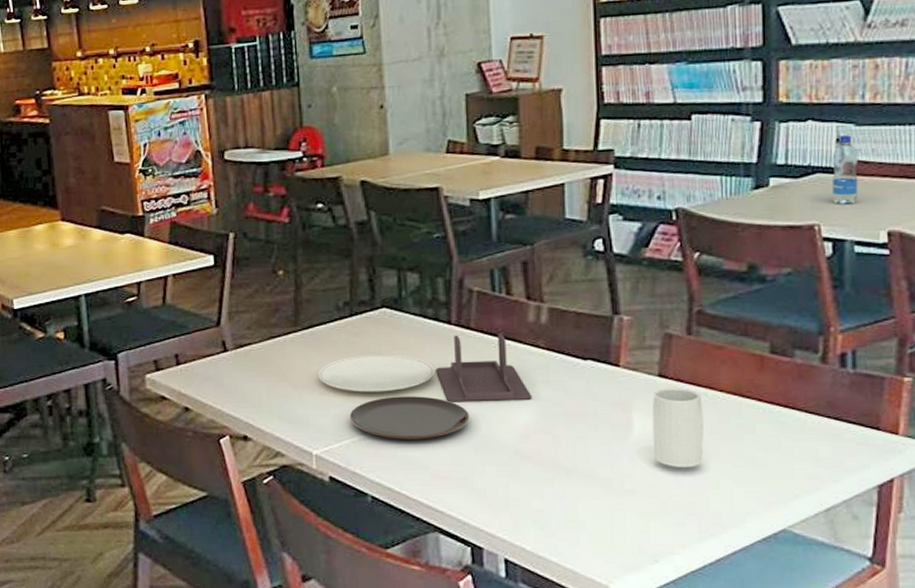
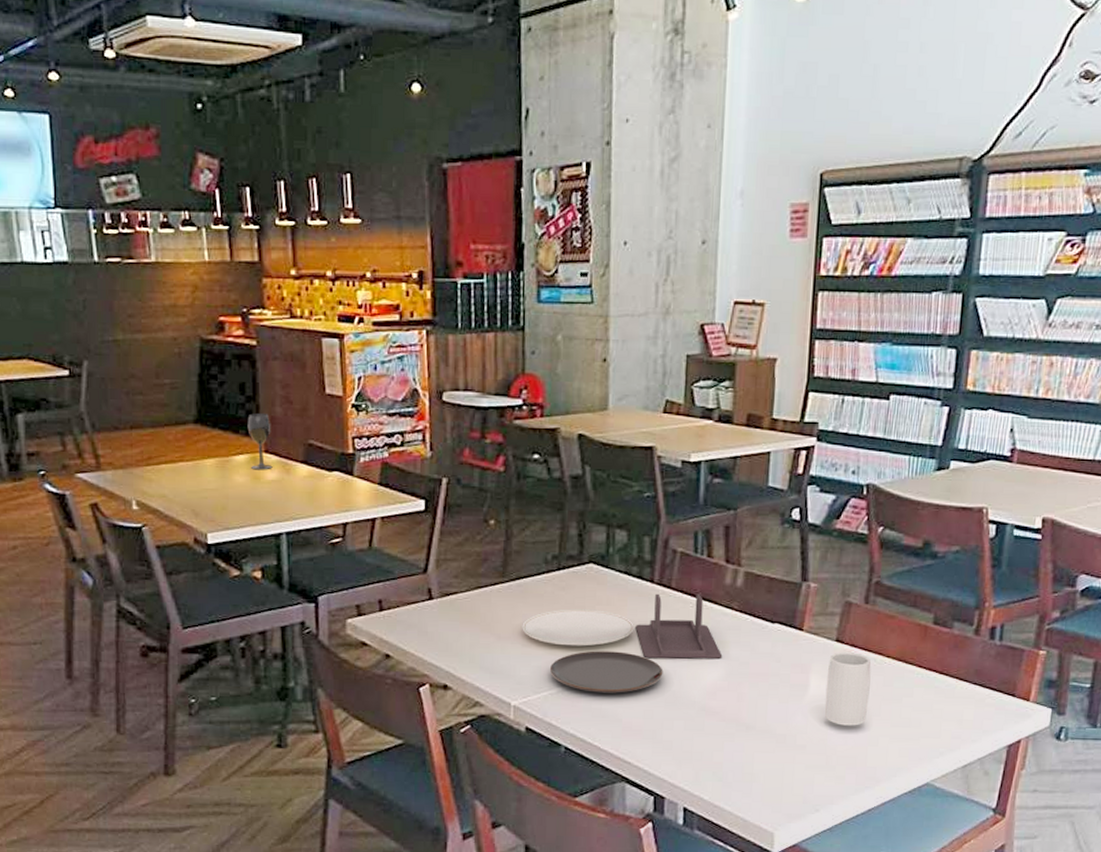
wine glass: none [44,185,69,238] -> present [247,413,273,470]
bottle: present [831,135,859,204] -> none [1000,426,1027,491]

